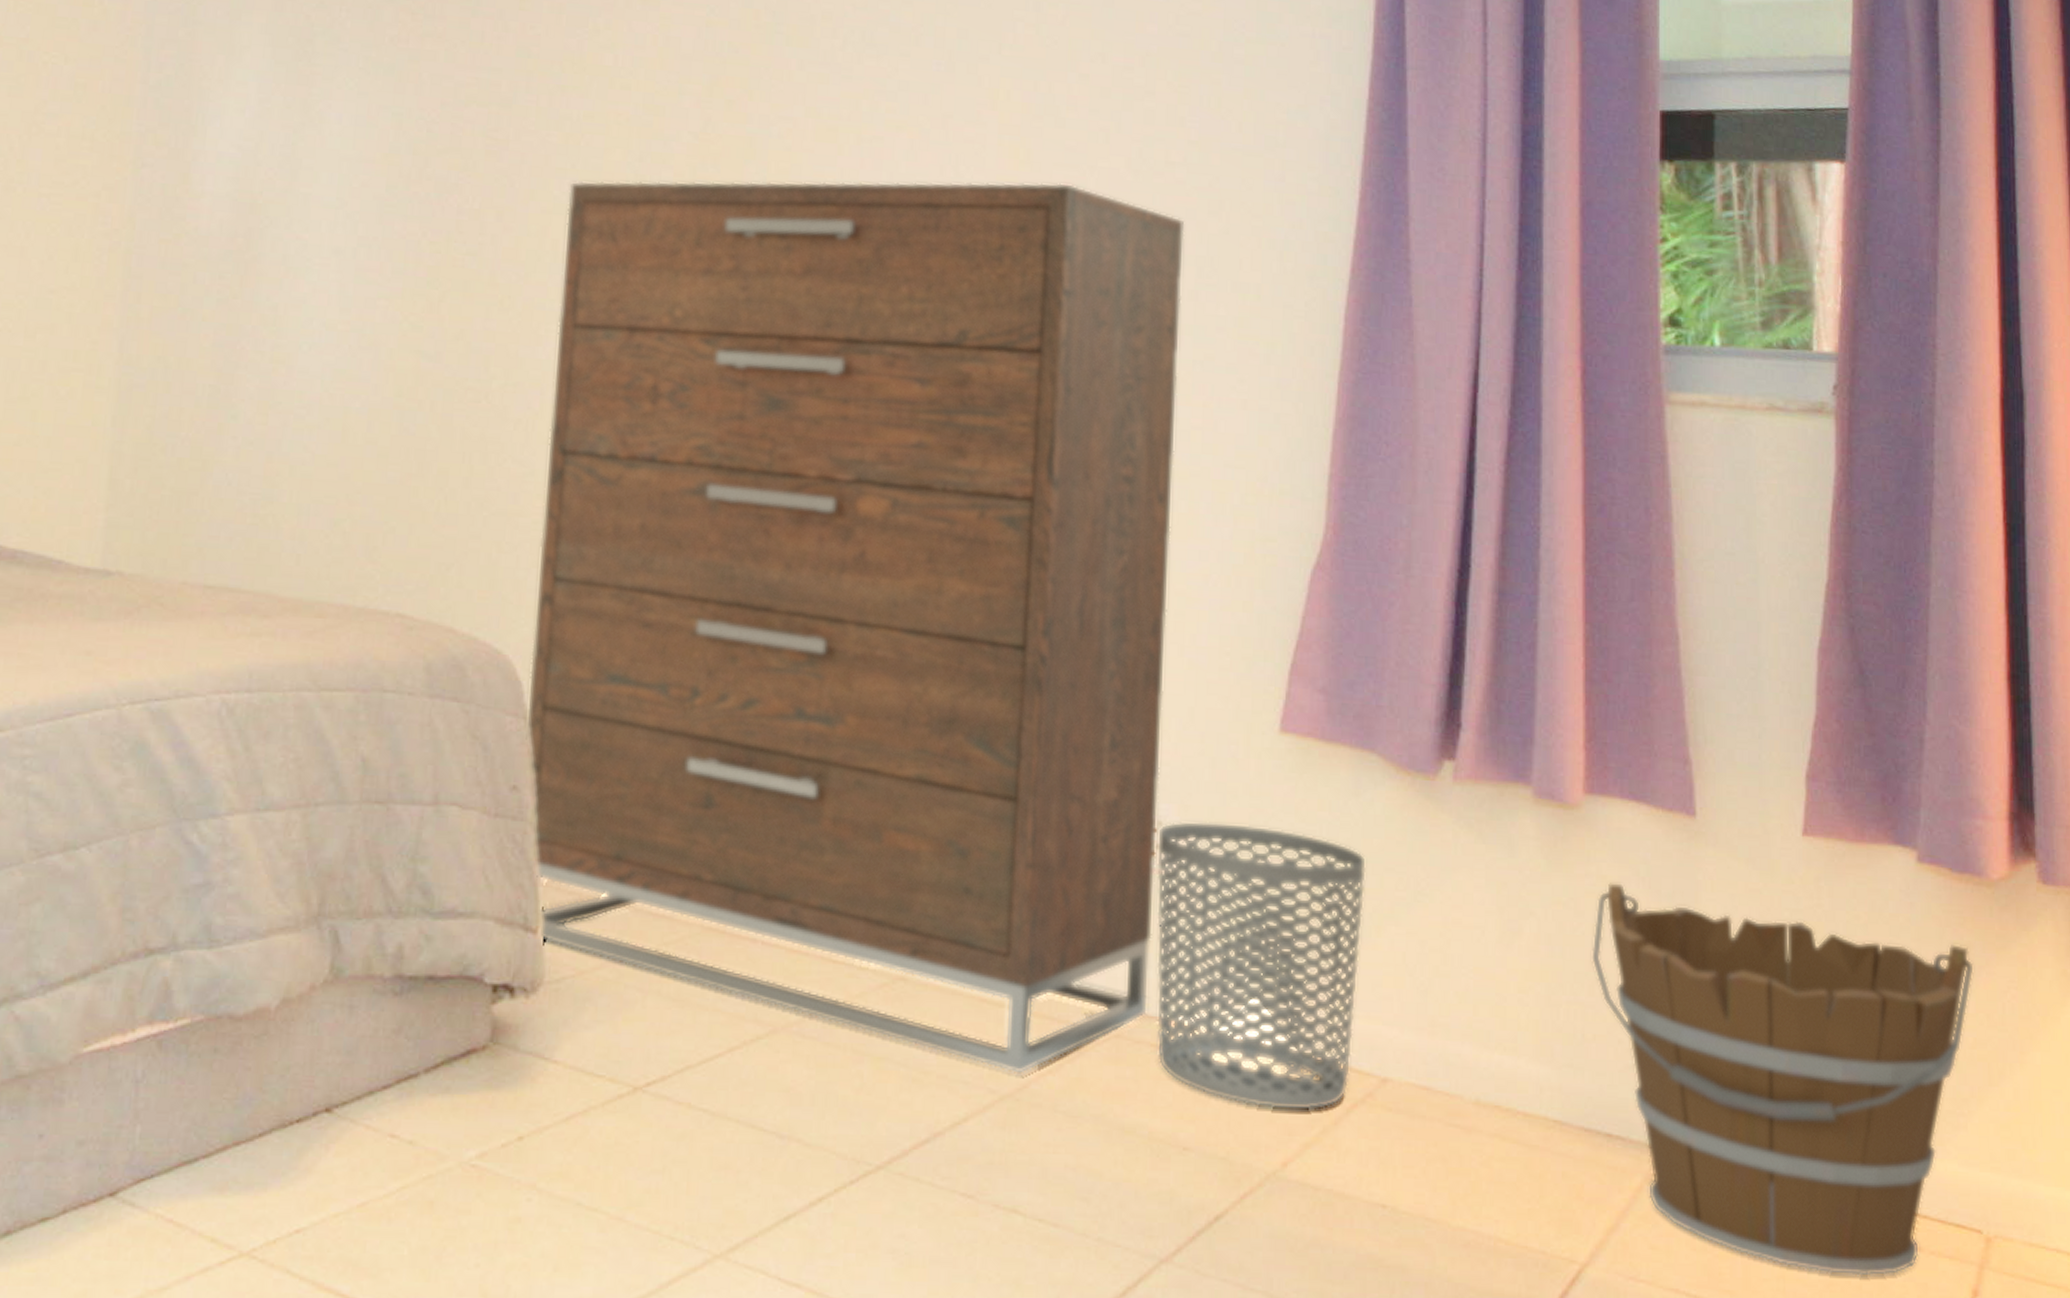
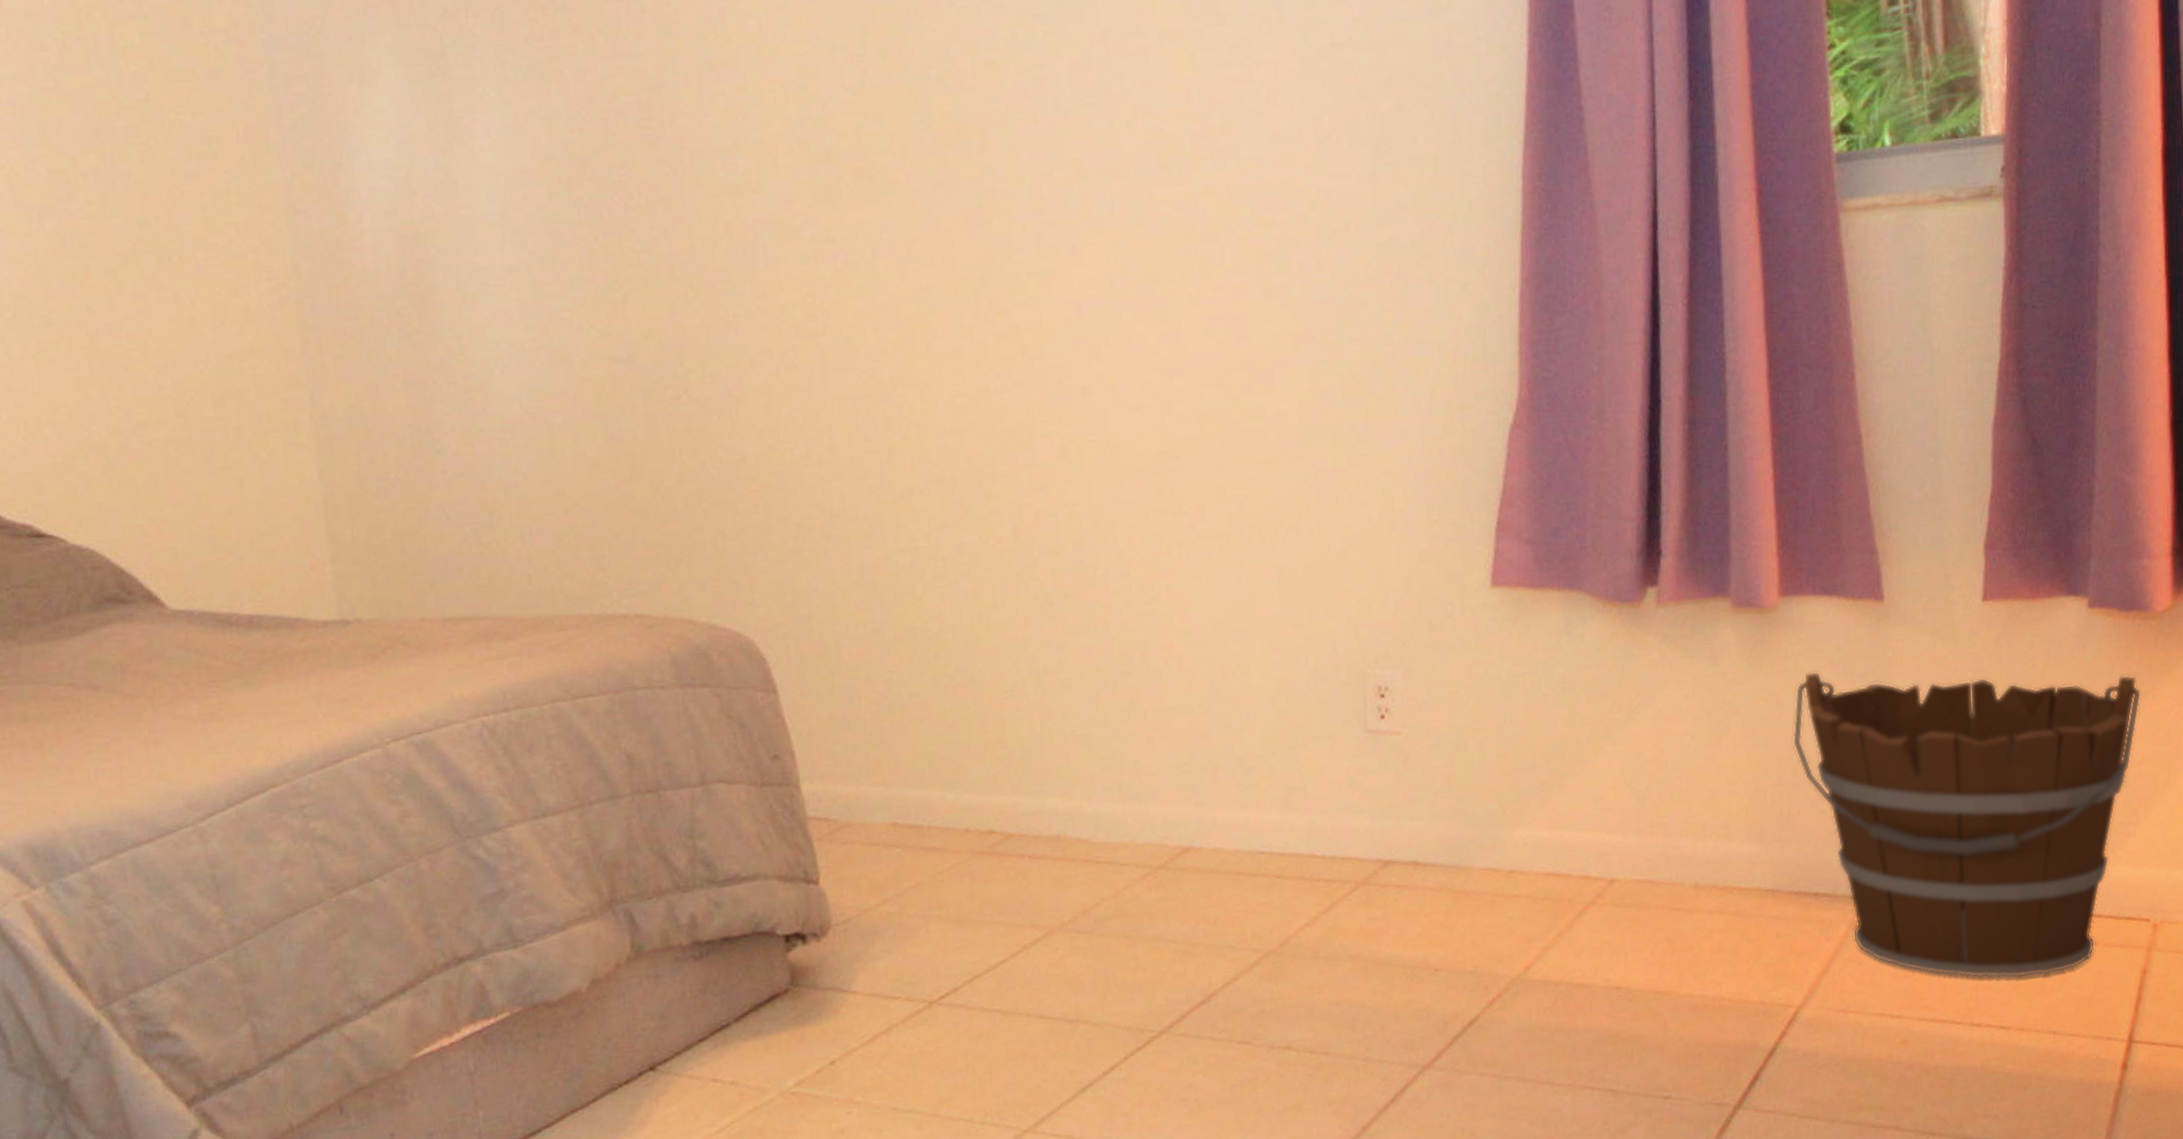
dresser: present [525,180,1185,1074] -> none [733,81,1392,932]
waste bin: present [1156,820,1366,1111] -> none [1384,675,1582,924]

